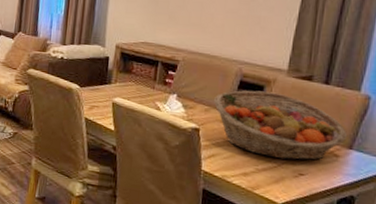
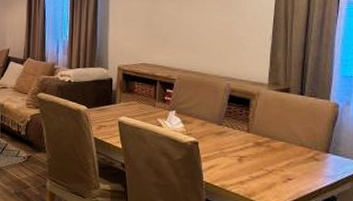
fruit basket: present [213,90,348,160] -> none [207,104,324,167]

